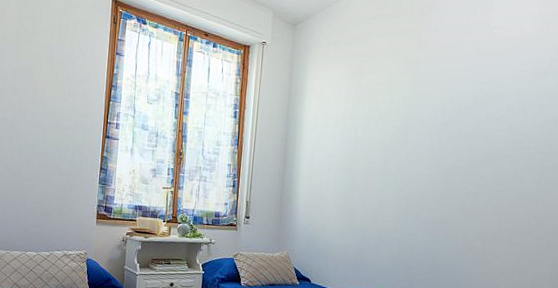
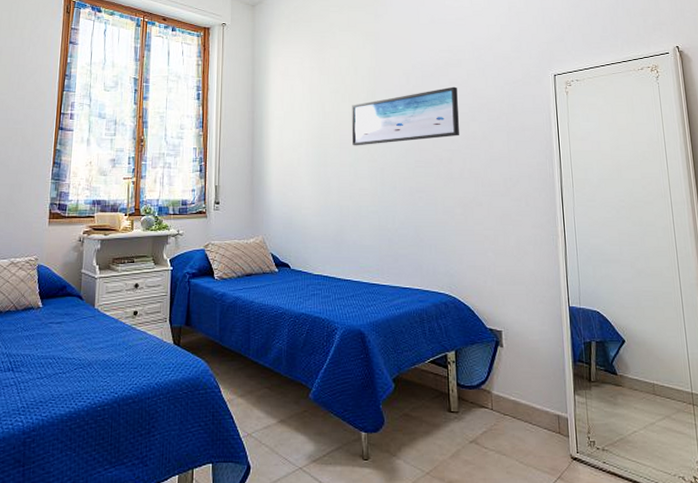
wall art: none [381,121,494,174] -> present [352,86,459,146]

